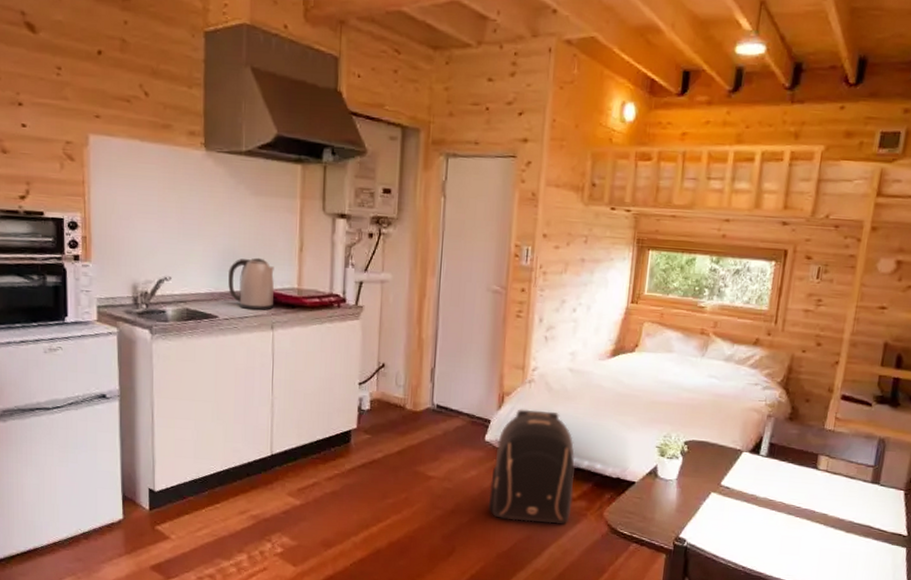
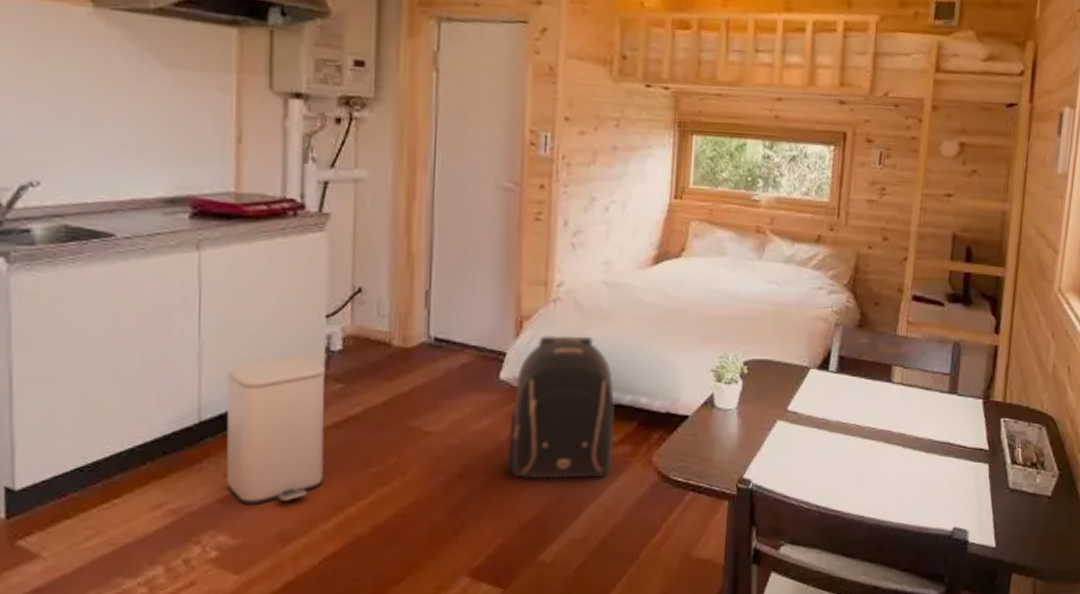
kettle: present [228,257,274,311] -> none [130,152,200,225]
pedal bin: none [289,411,357,518] -> present [226,355,325,505]

